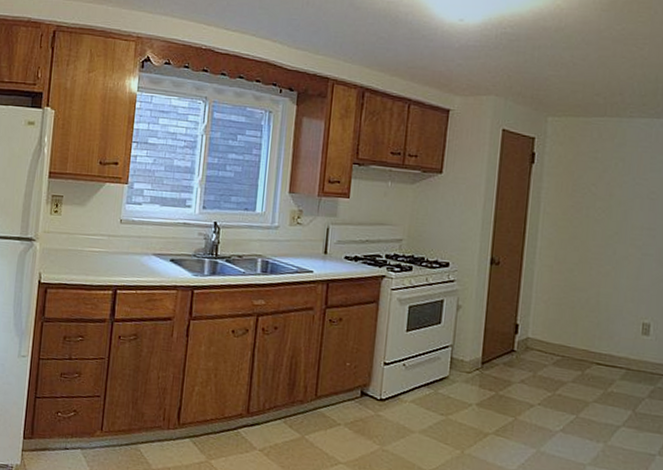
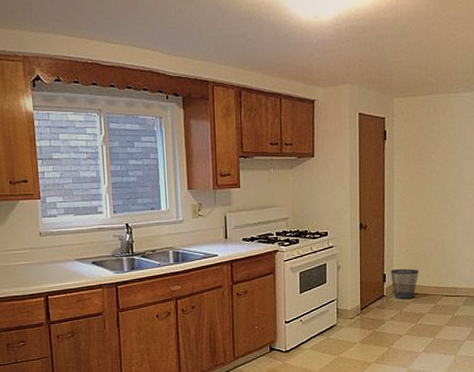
wastebasket: none [525,319,563,360] -> present [391,268,419,299]

